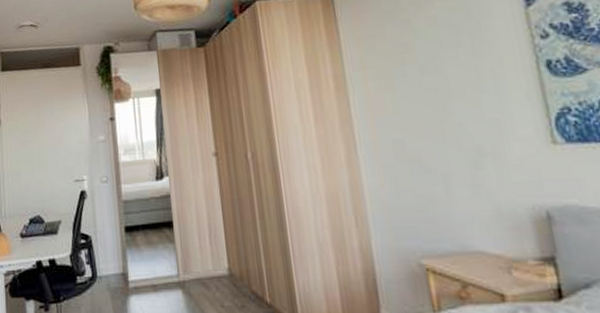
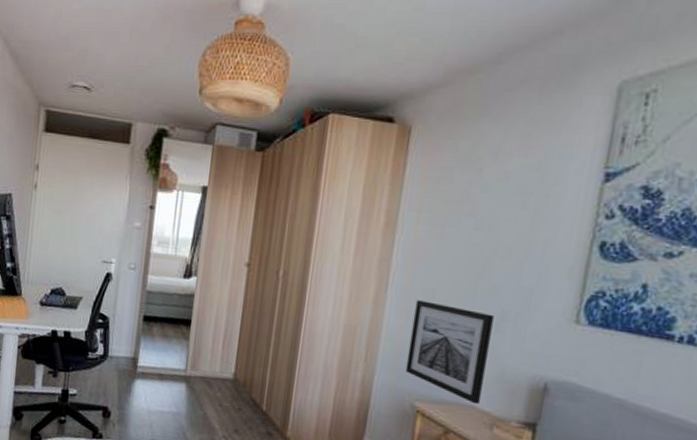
wall art: none [388,152,487,250] -> present [405,300,494,405]

